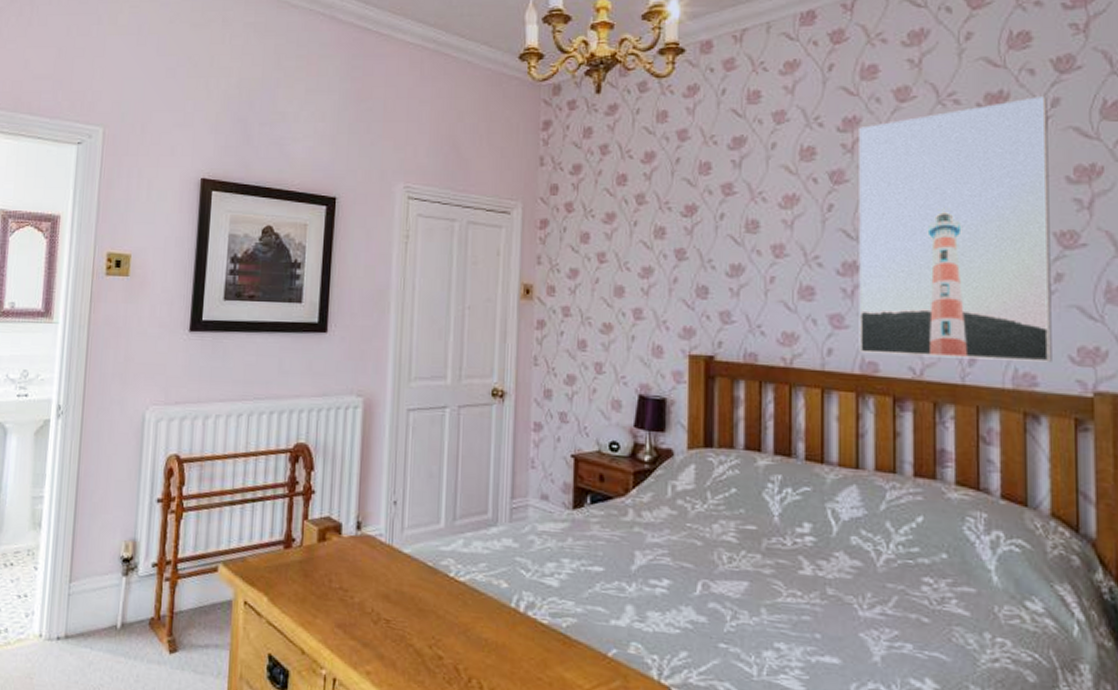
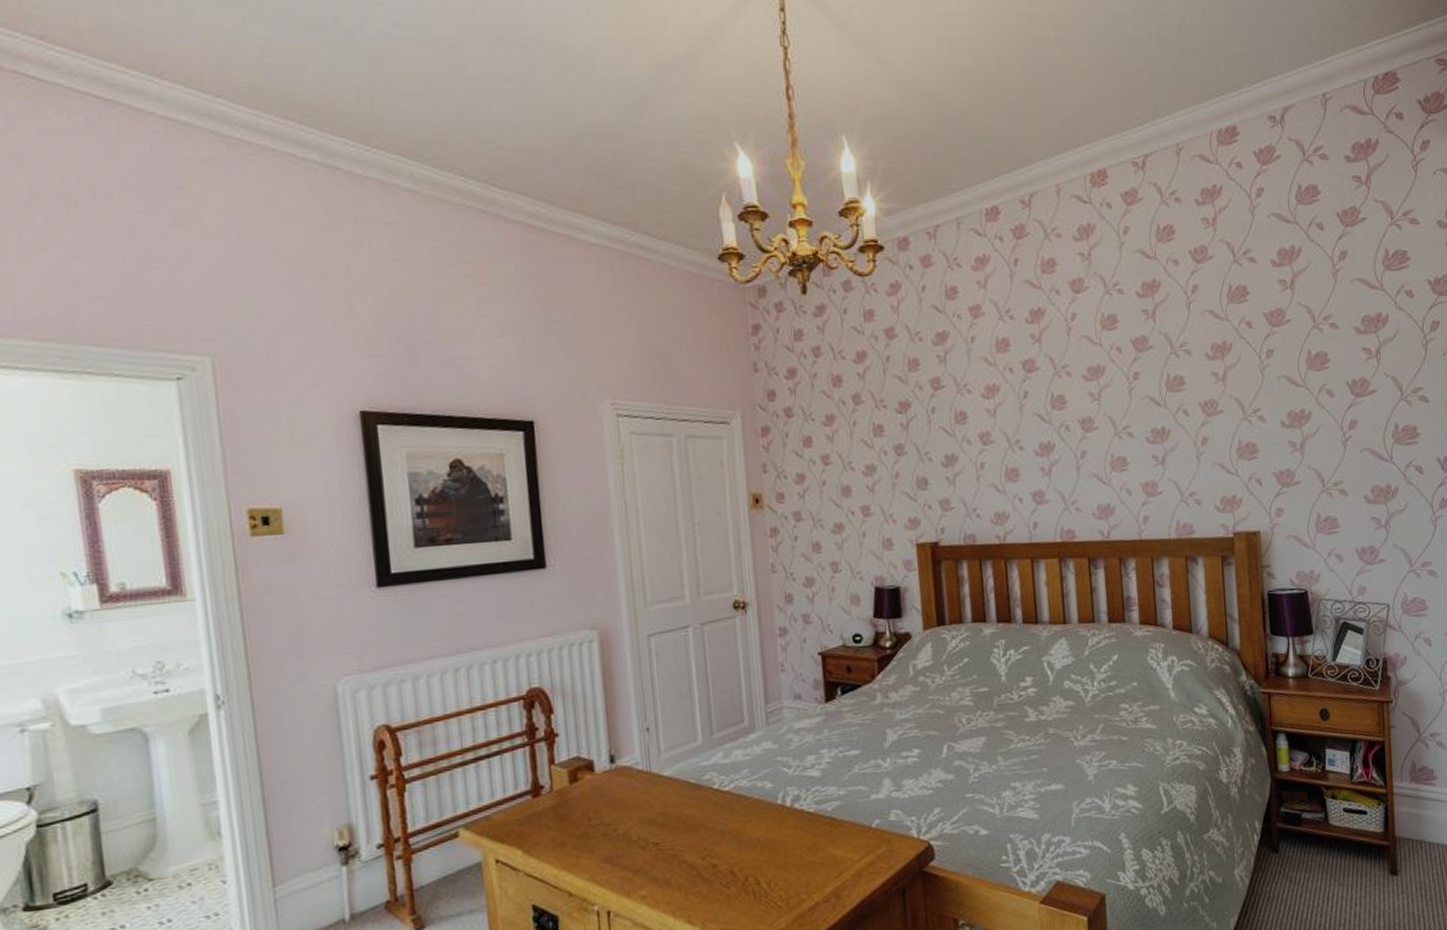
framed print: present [859,97,1052,362] -> none [1044,284,1203,523]

